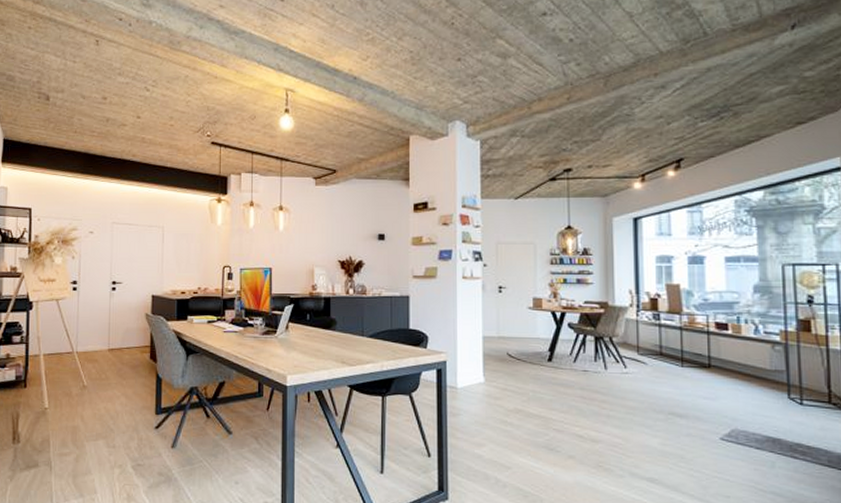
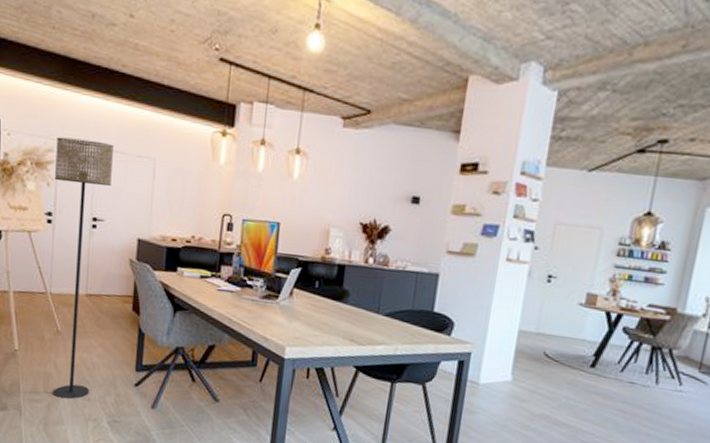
floor lamp: none [79,217,128,449] -> present [52,136,113,399]

